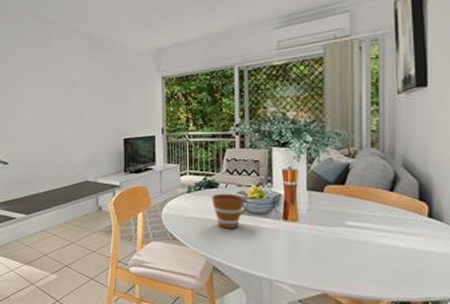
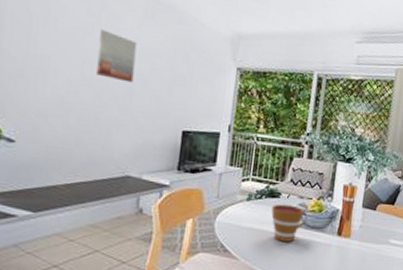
wall art: none [52,69,81,107] -> present [96,29,137,83]

